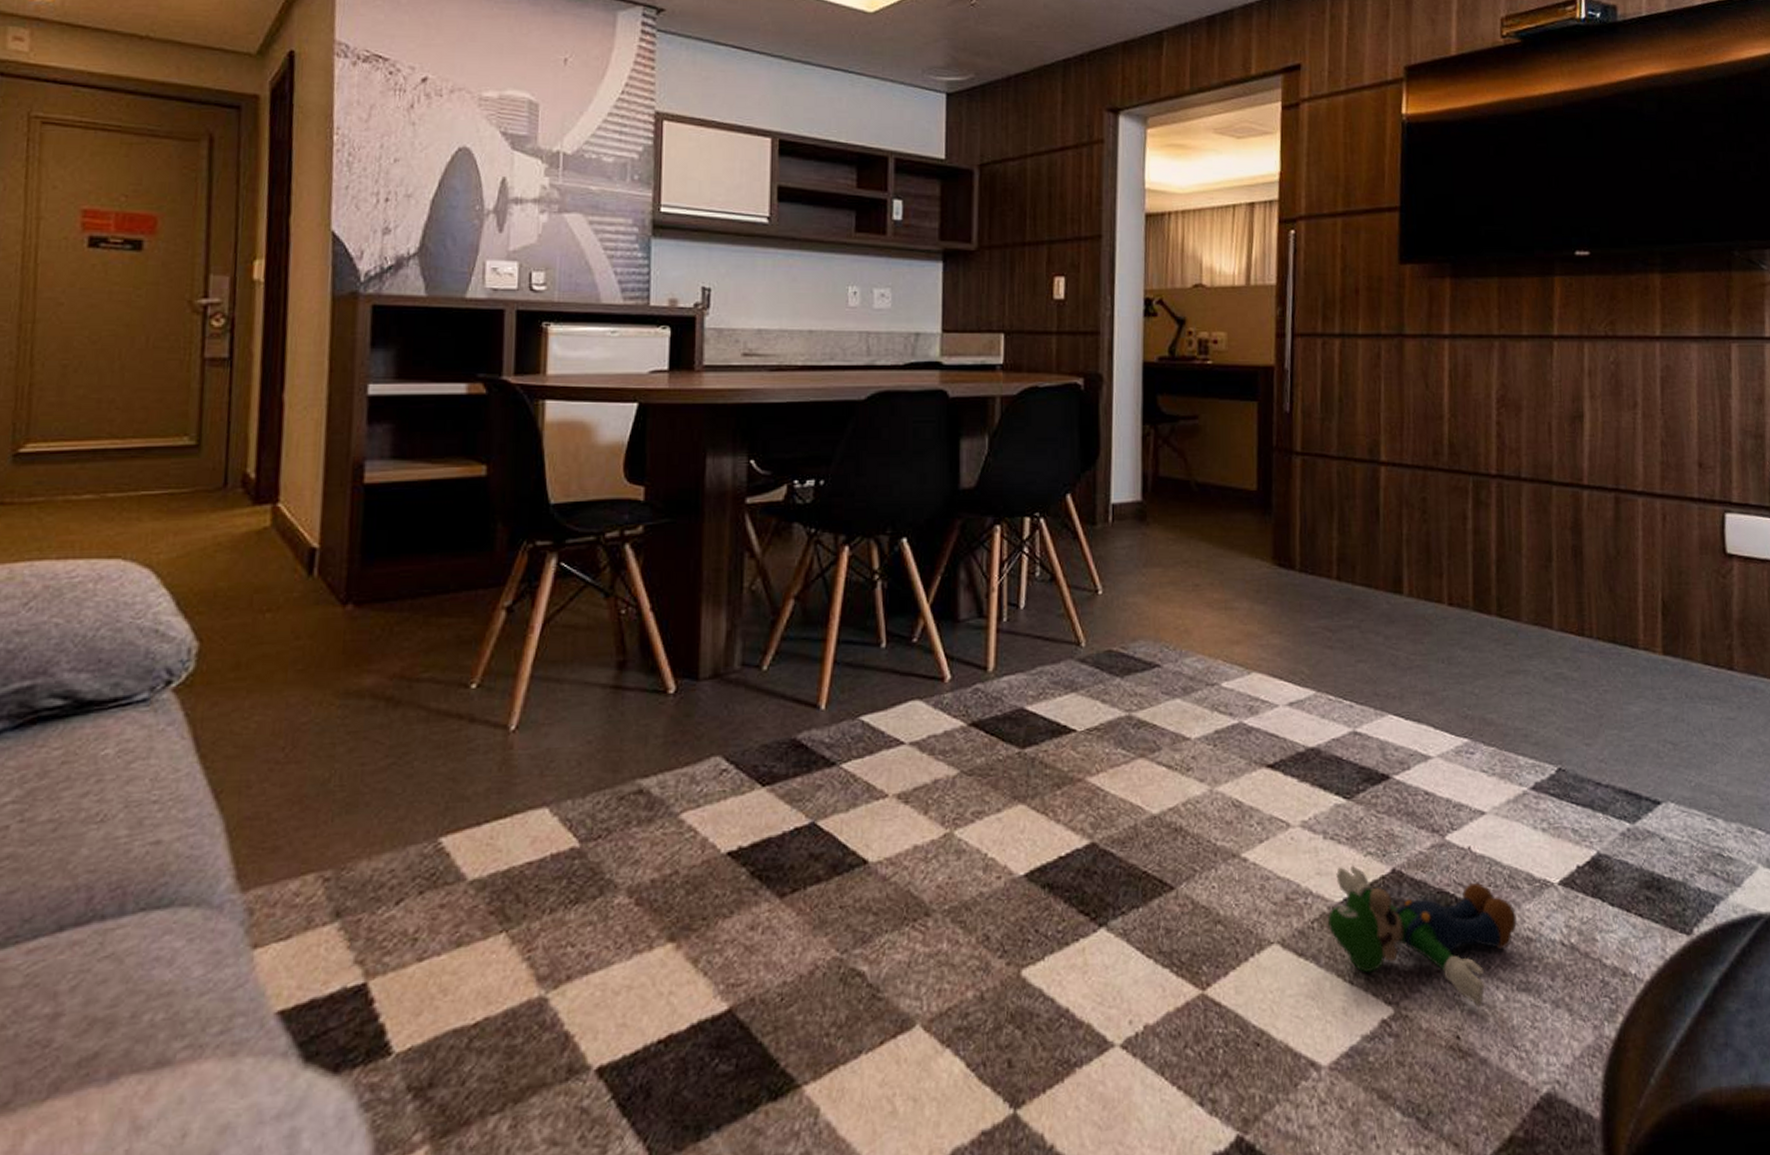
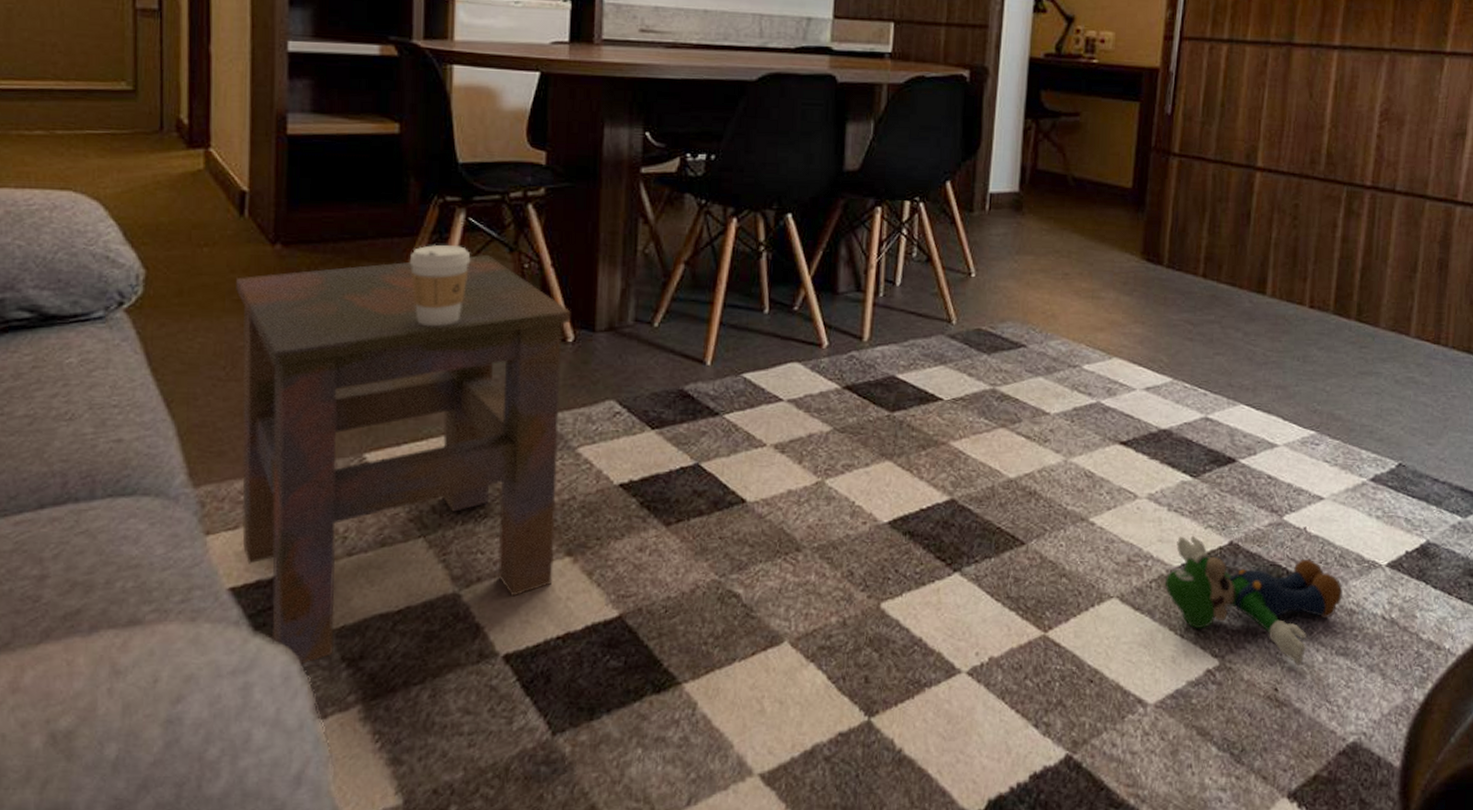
side table: none [296,603,672,1100] -> present [236,255,571,665]
coffee cup: none [495,593,563,686] -> present [409,244,471,327]

